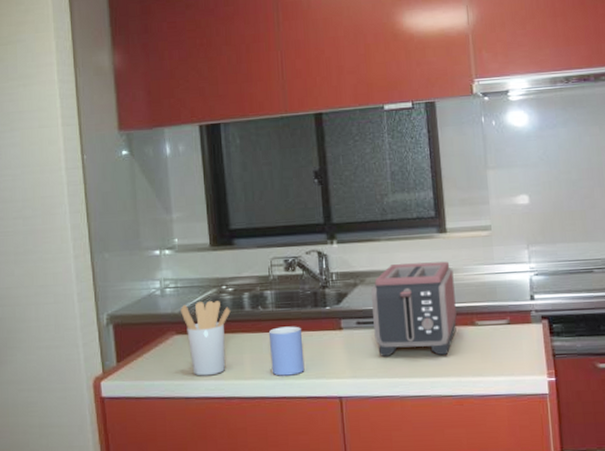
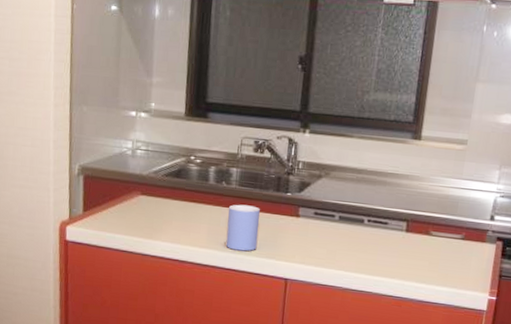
utensil holder: present [181,301,231,376] -> none [148,167,196,238]
toaster: present [370,261,457,356] -> none [329,163,419,258]

